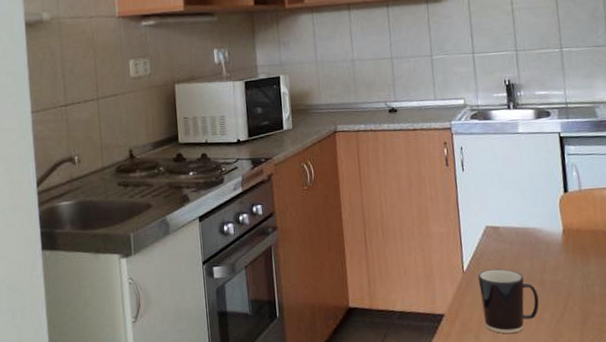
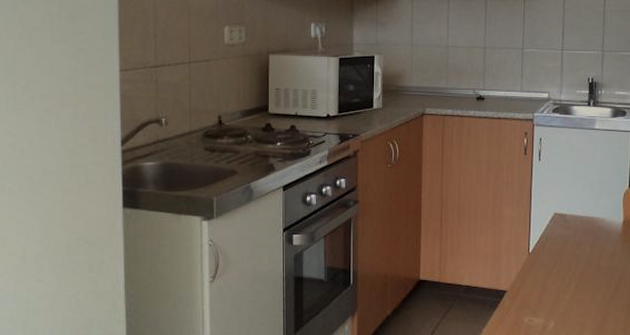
mug: present [477,269,539,334] -> none [541,253,593,311]

